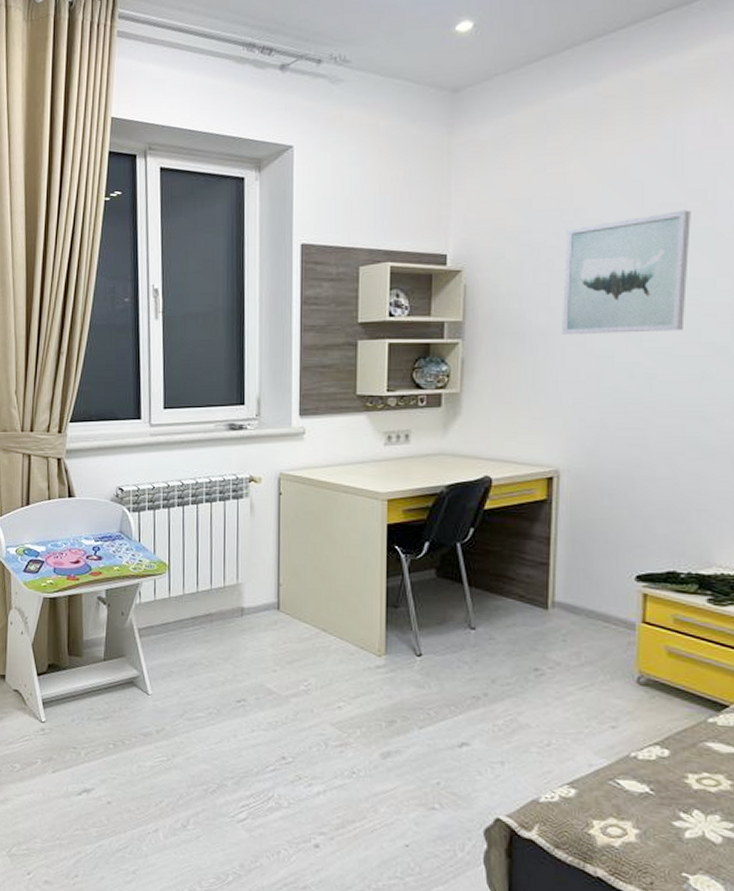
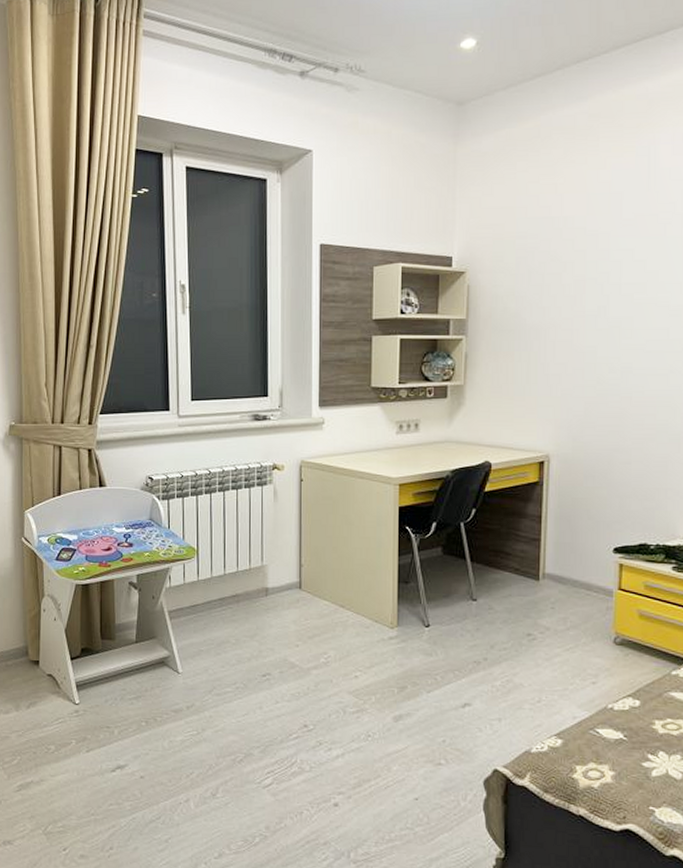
wall art: present [562,210,691,334] -> none [553,221,662,332]

